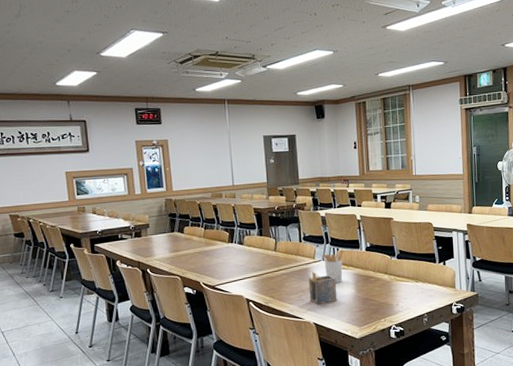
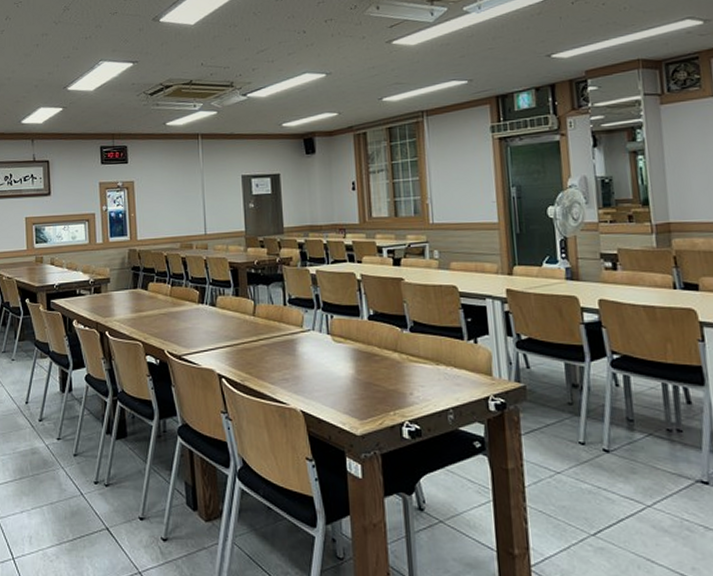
napkin holder: present [308,272,338,304] -> none [294,344,332,386]
utensil holder: present [320,249,344,283] -> none [309,317,340,360]

